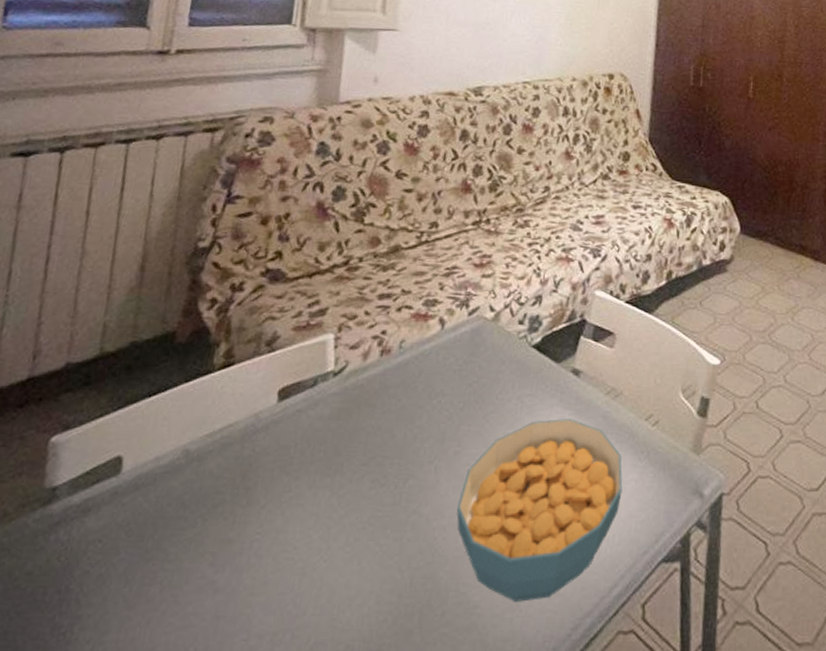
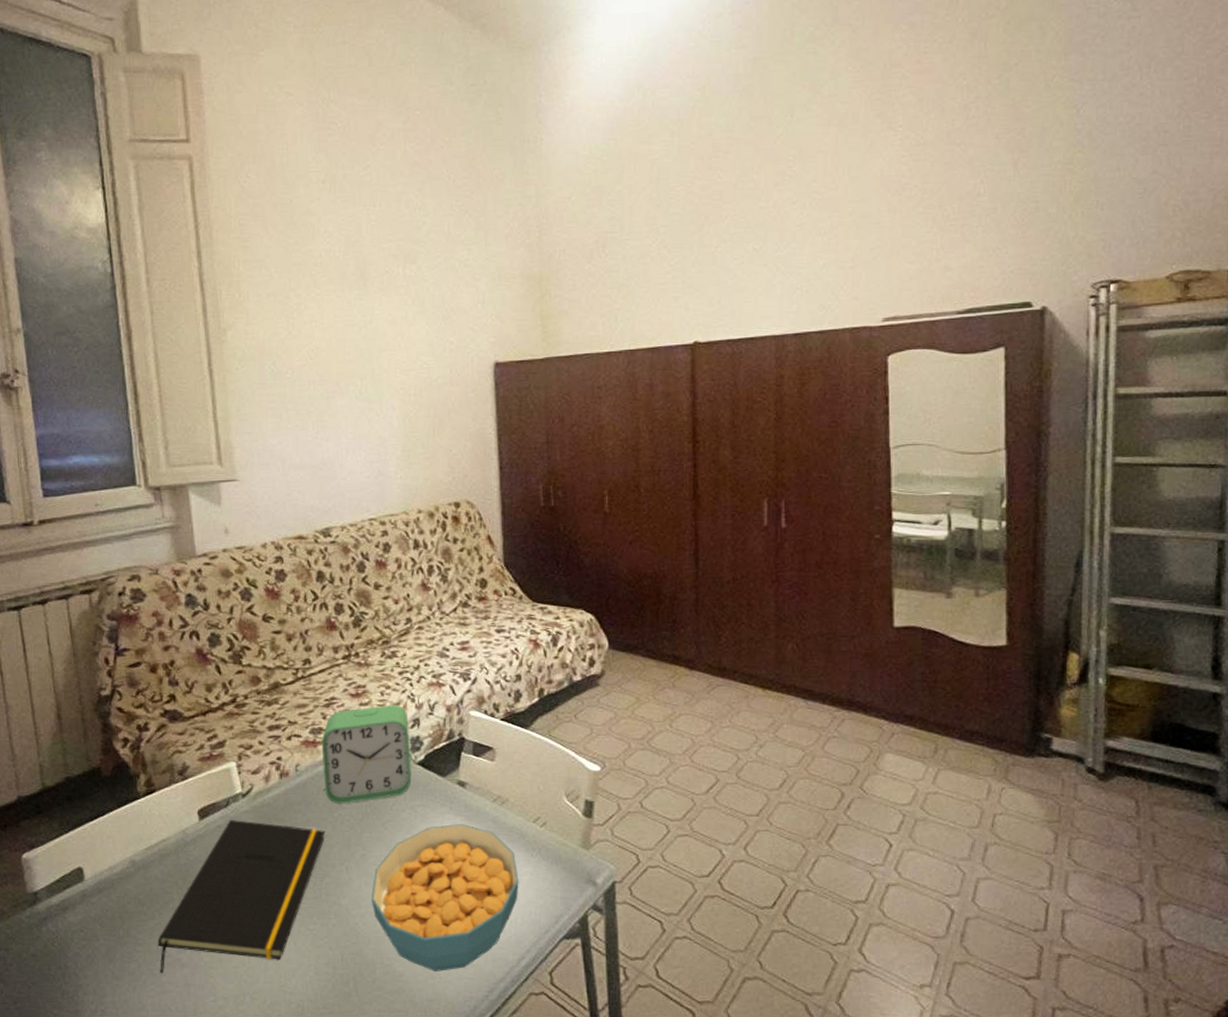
notepad: none [186,403,420,601] -> present [157,820,326,973]
alarm clock: none [427,278,531,389] -> present [321,704,412,804]

